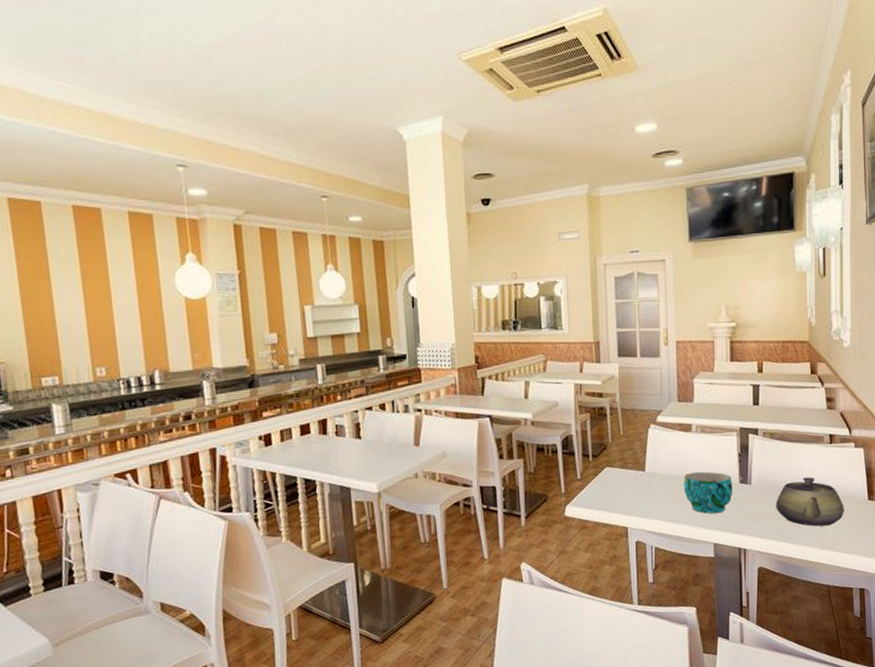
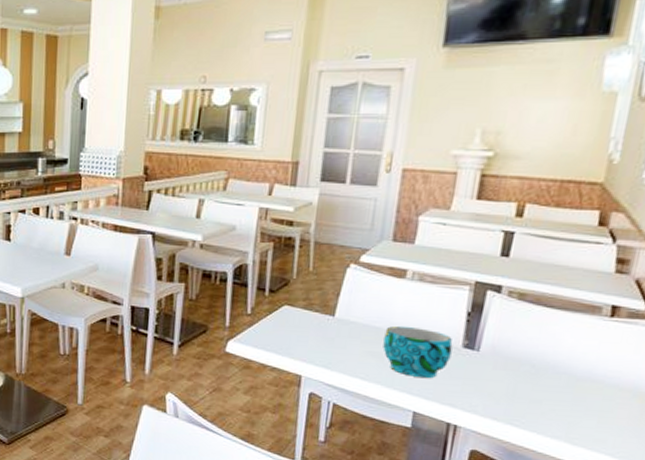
teapot: present [776,477,844,527] -> none [510,353,617,418]

